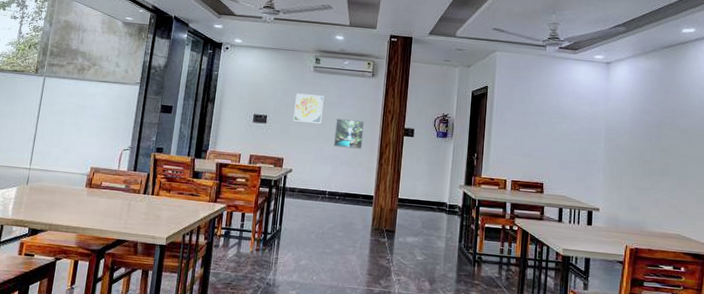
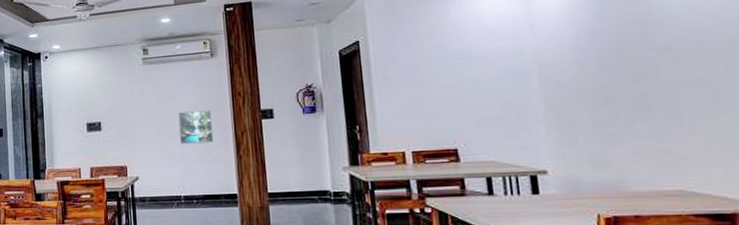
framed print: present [293,93,324,124] -> none [128,89,162,123]

